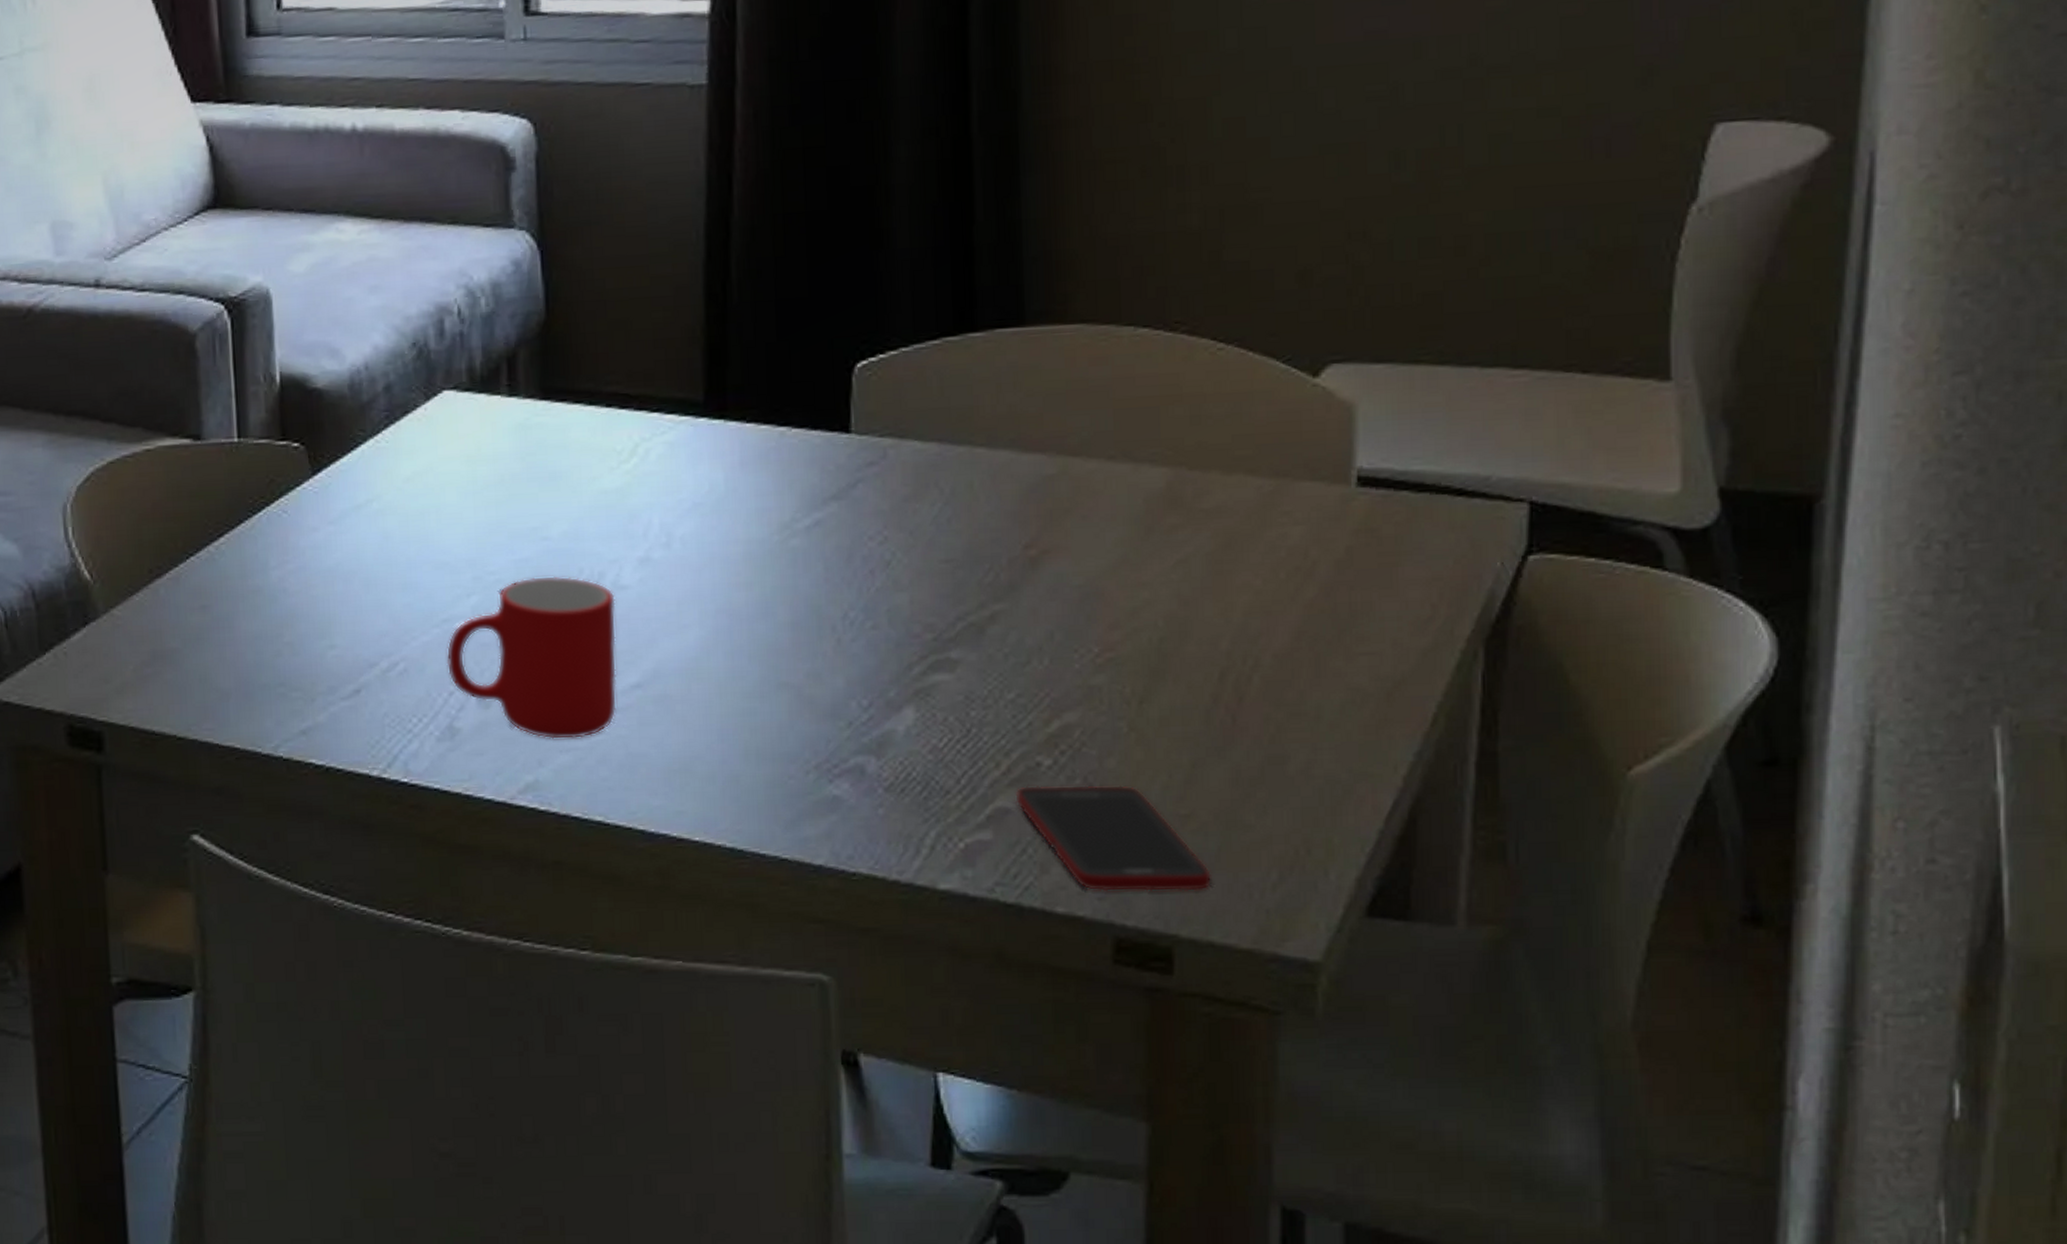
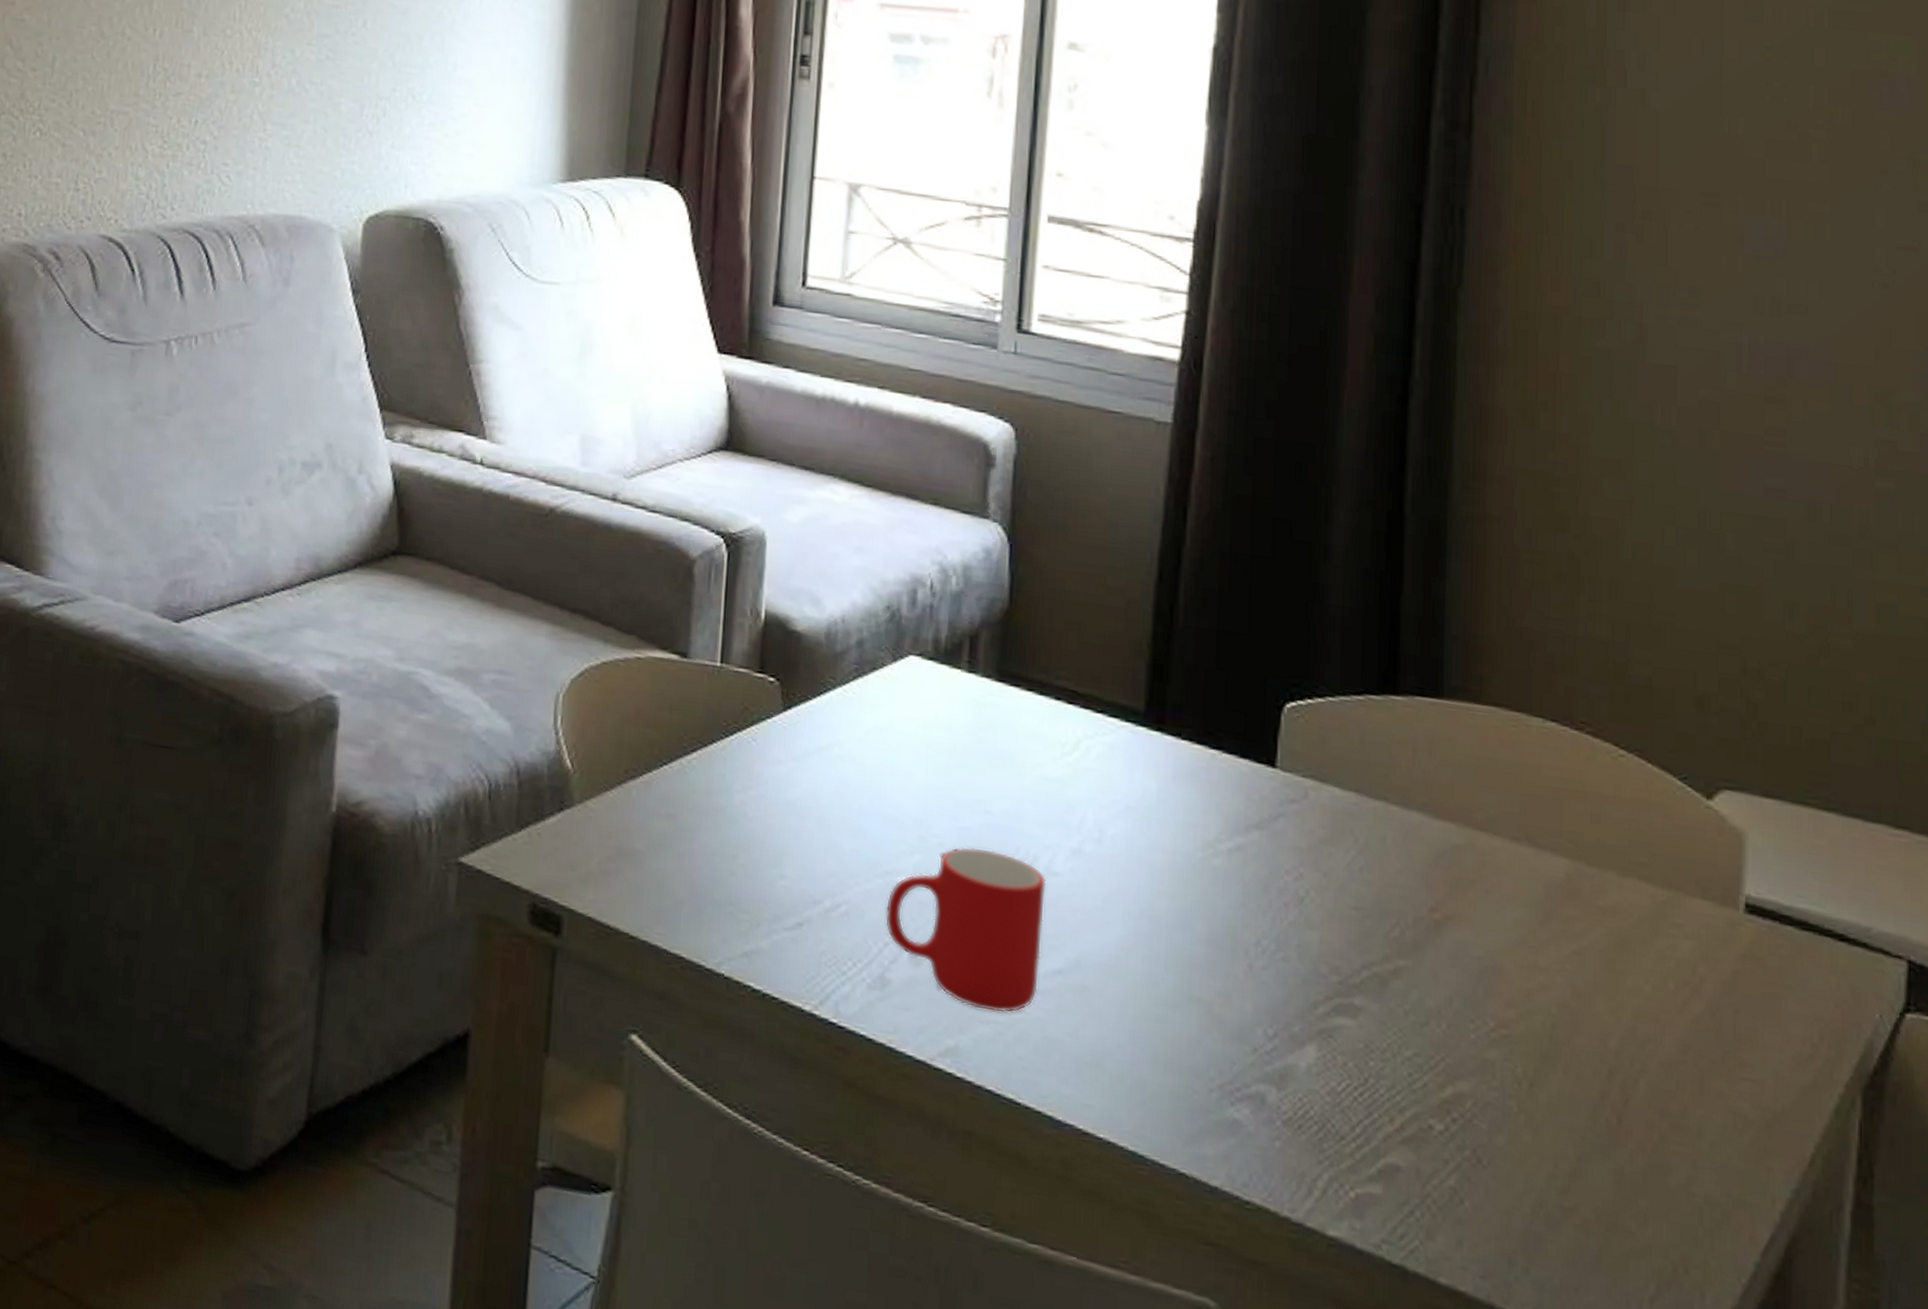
cell phone: present [1015,784,1213,892] -> none [1406,1146,1592,1290]

